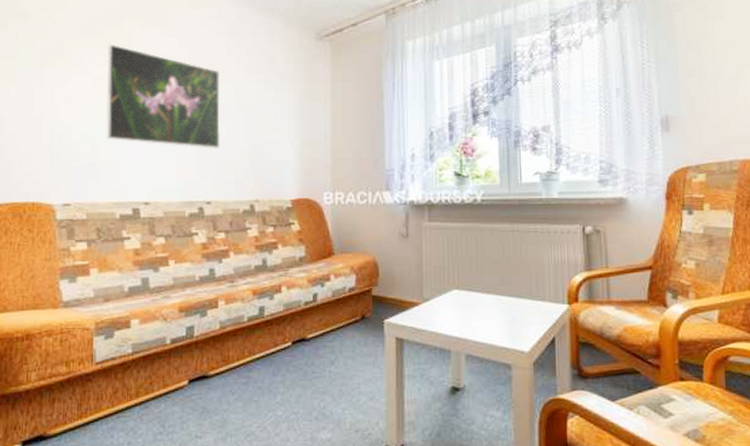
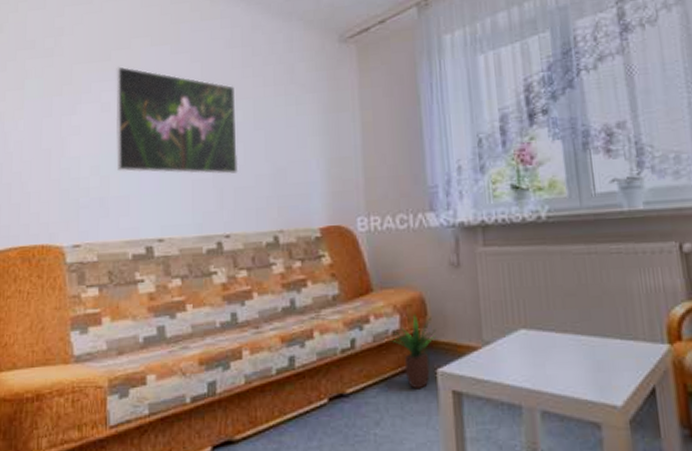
potted plant: none [345,274,386,336] -> present [388,313,437,390]

